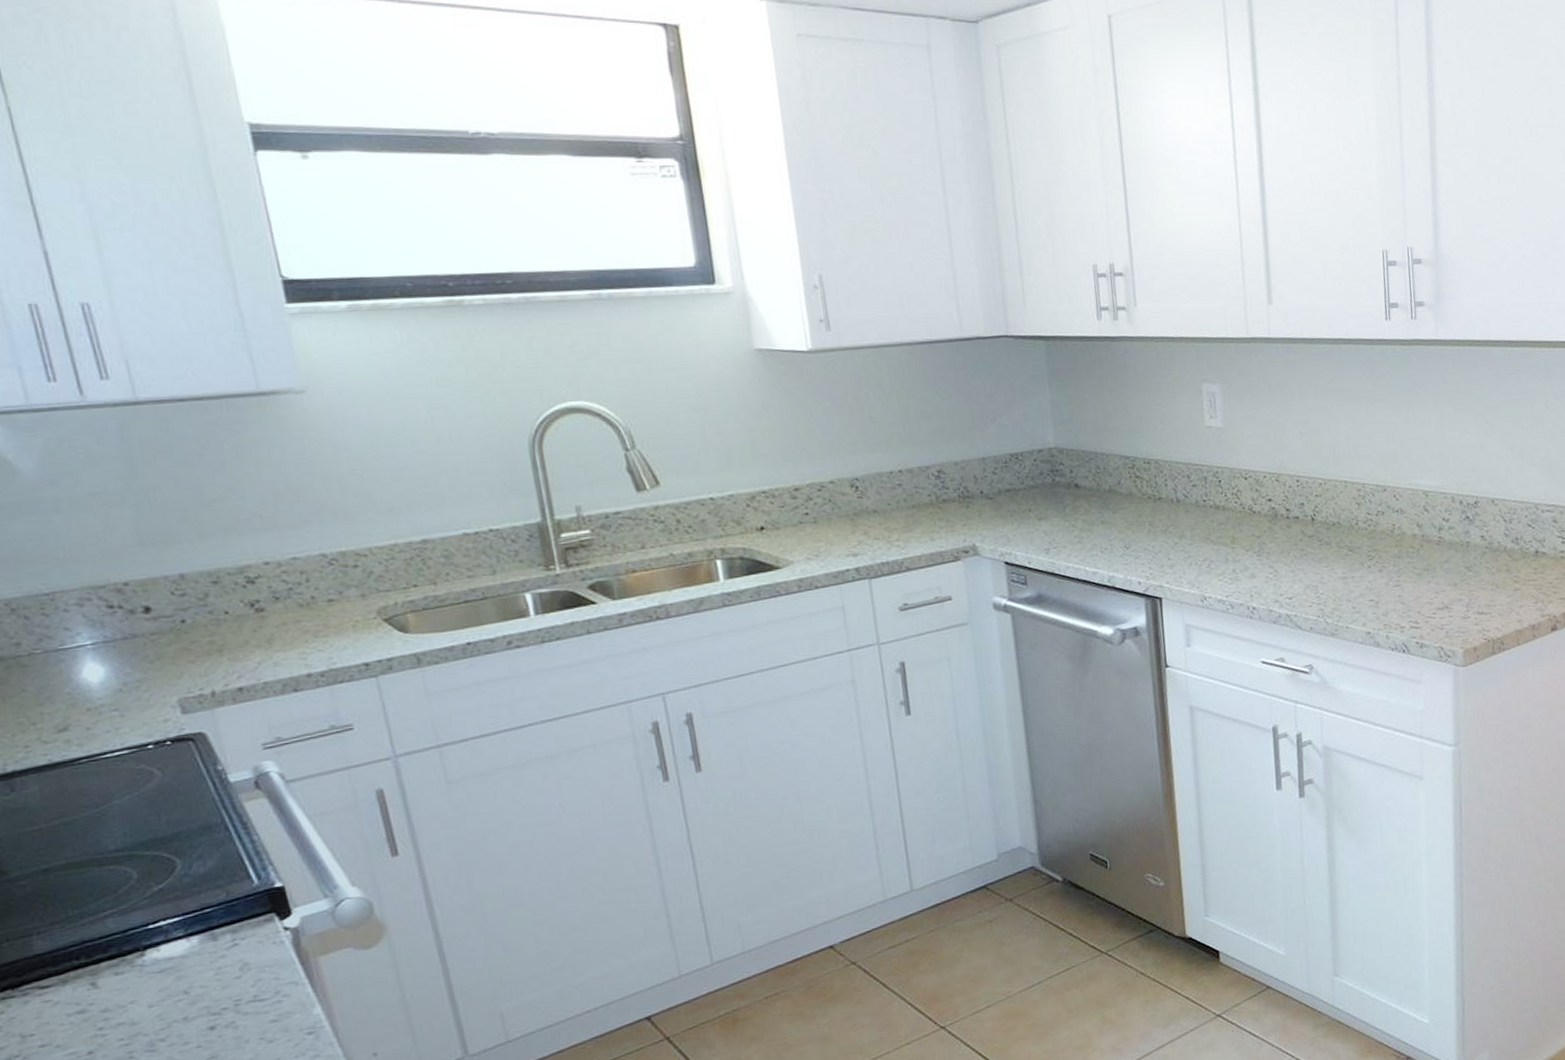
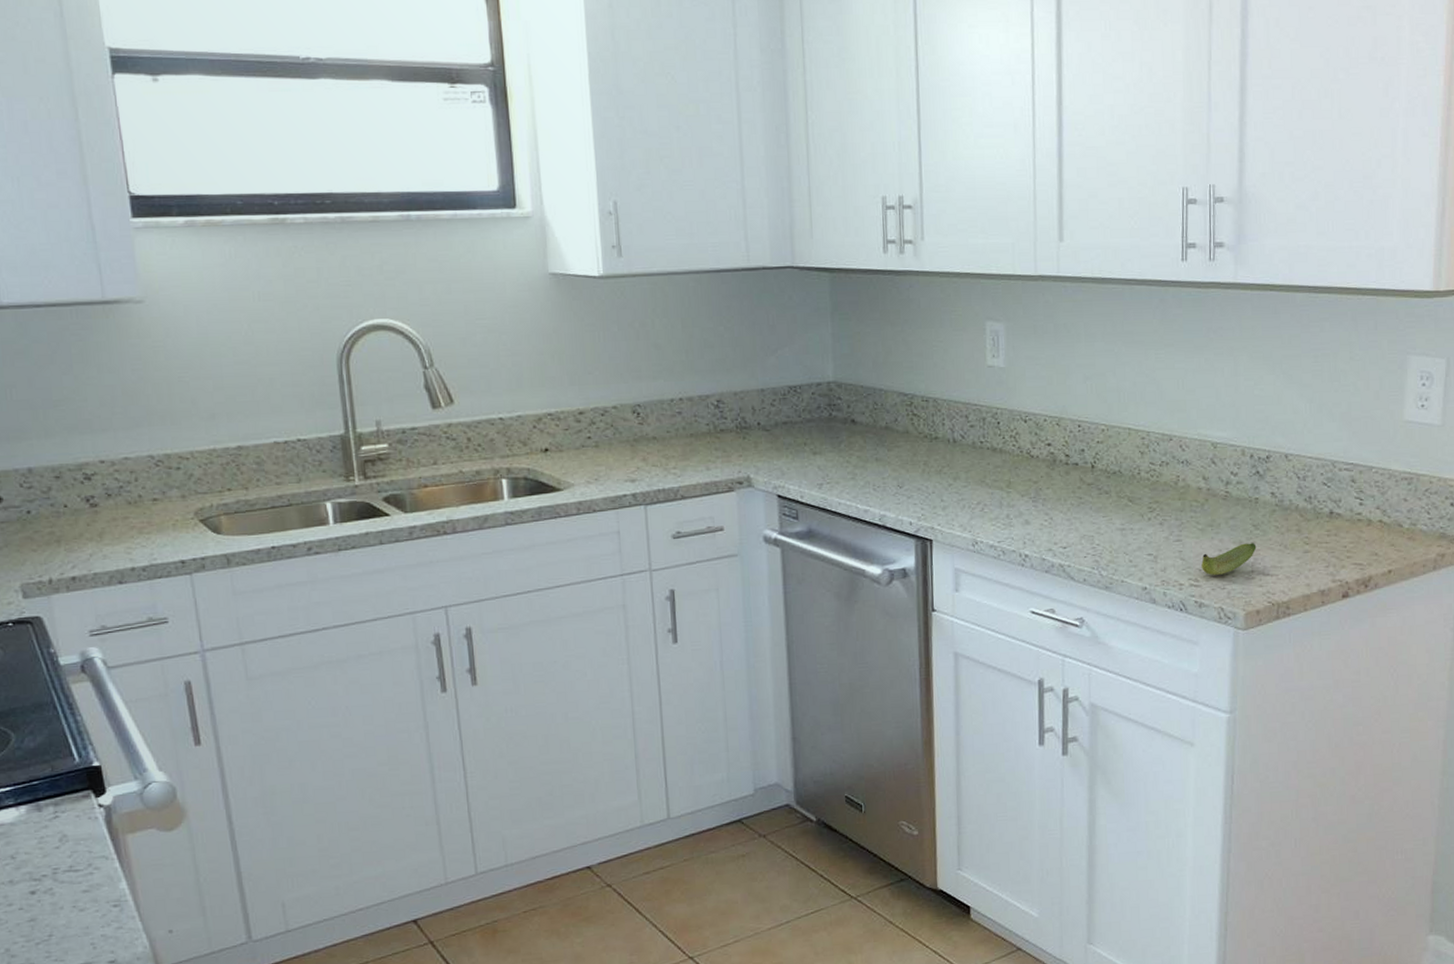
banana: none [1420,584,1471,617] -> present [1201,543,1257,576]

